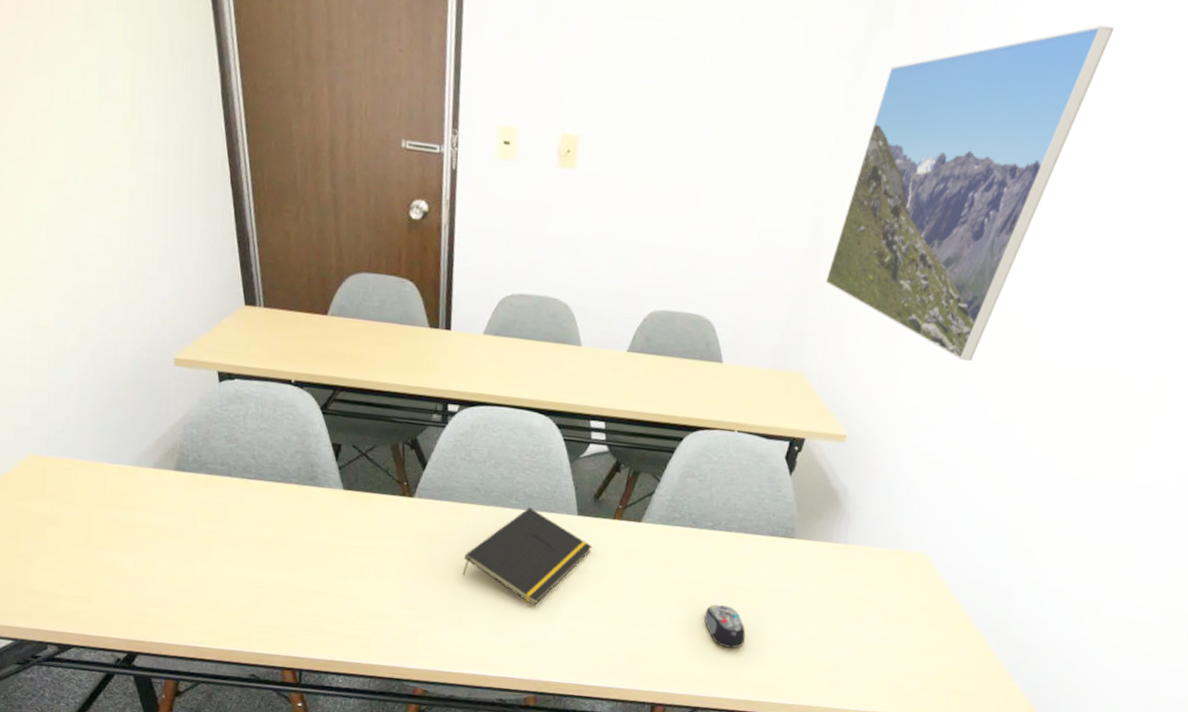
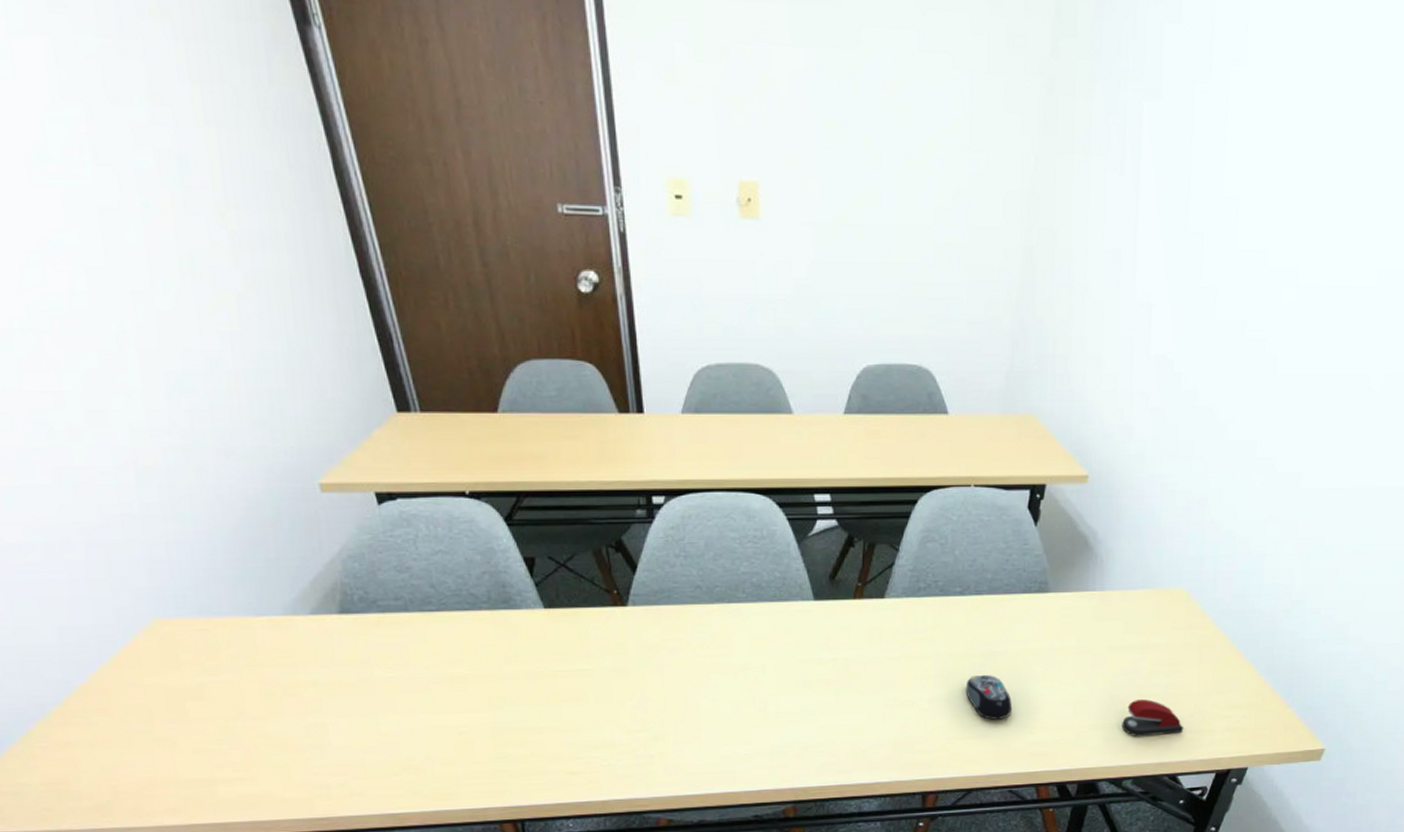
notepad: present [462,507,592,606] -> none [694,599,835,707]
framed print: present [825,25,1114,361] -> none [1045,19,1299,381]
stapler: none [847,650,907,688] -> present [1122,699,1184,737]

